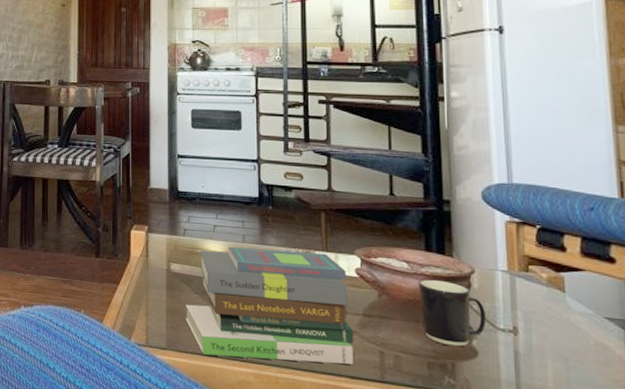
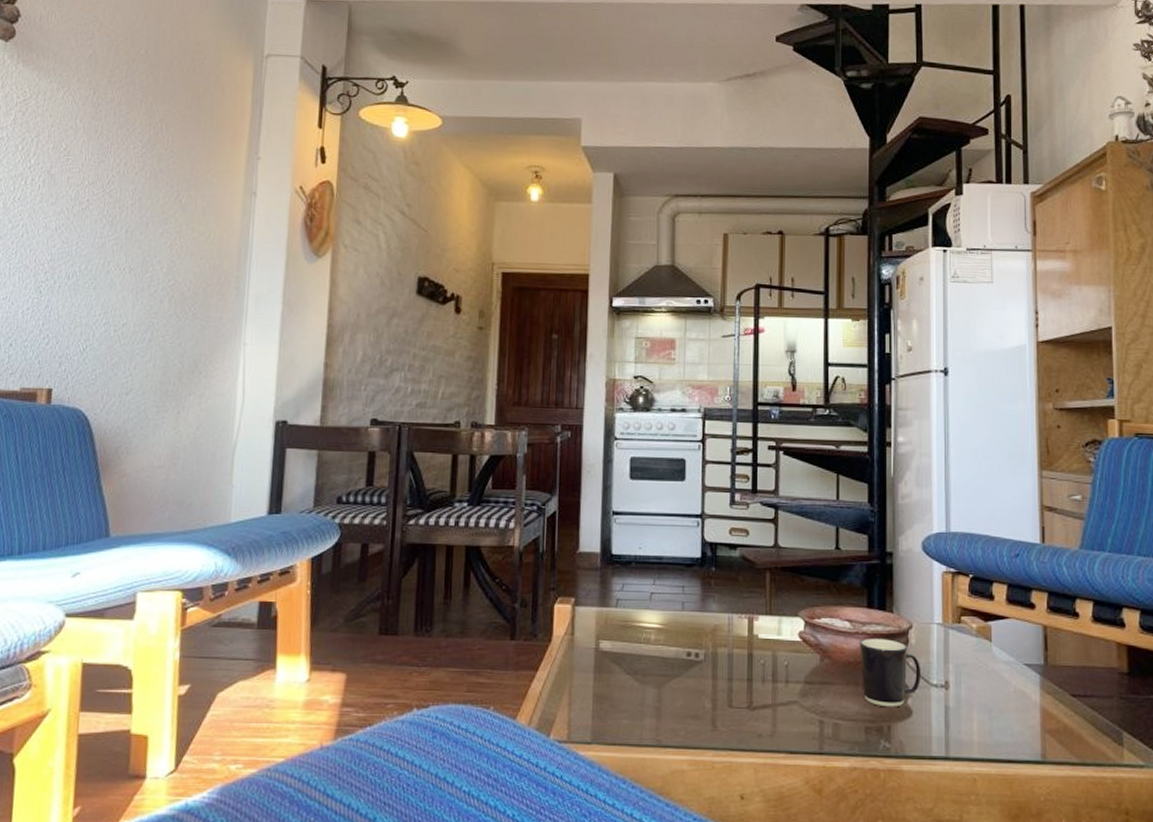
books: present [185,247,353,365] -> none [614,616,793,746]

